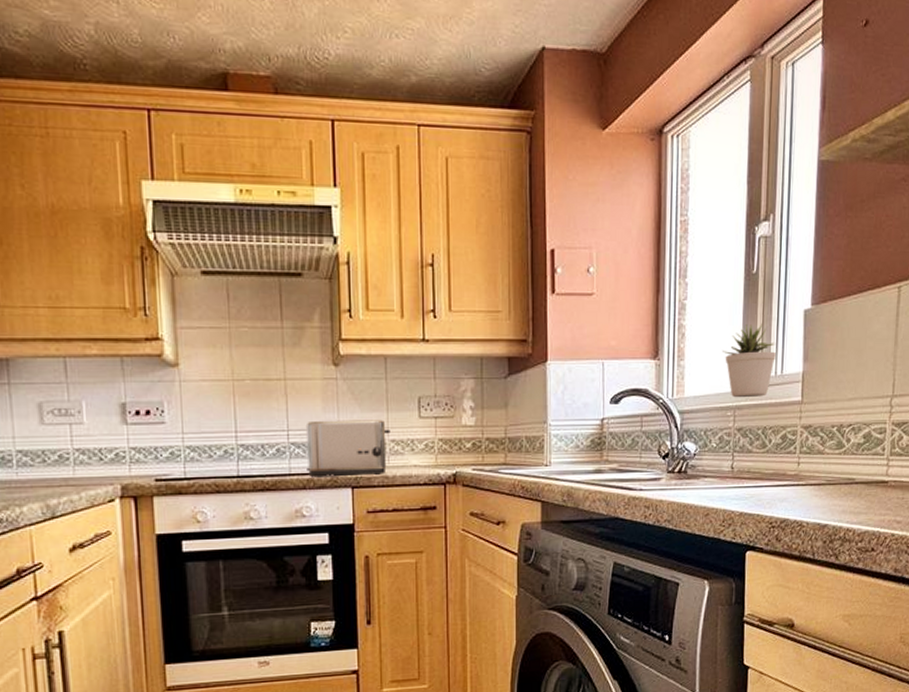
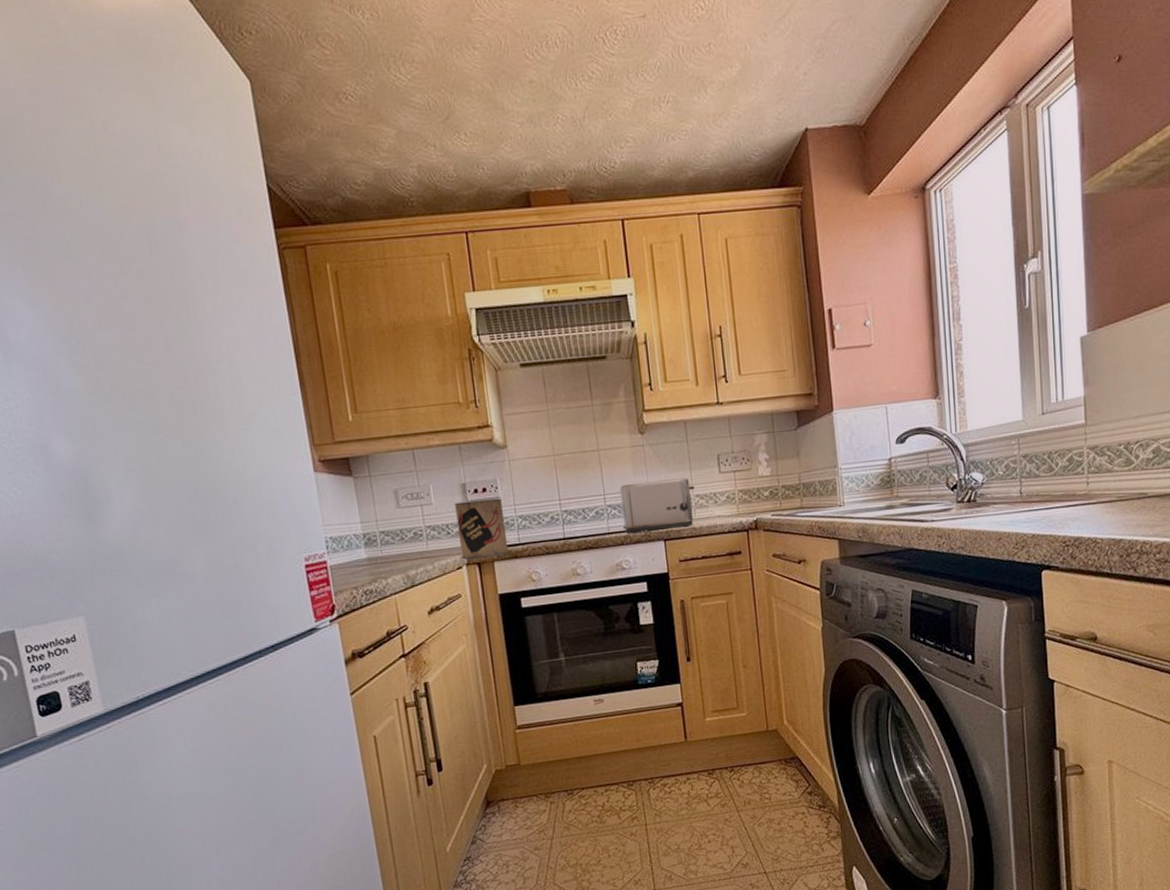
tin can: none [111,423,172,492] -> present [455,498,509,560]
potted plant: present [723,323,776,398] -> none [1002,354,1055,427]

